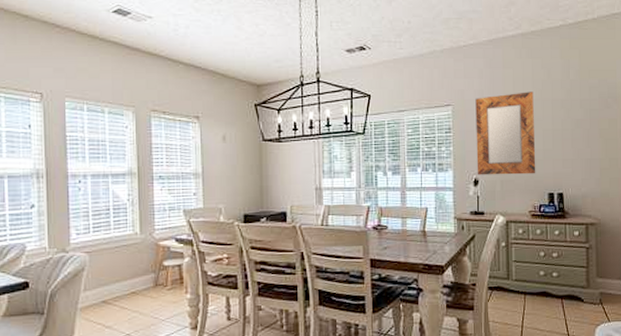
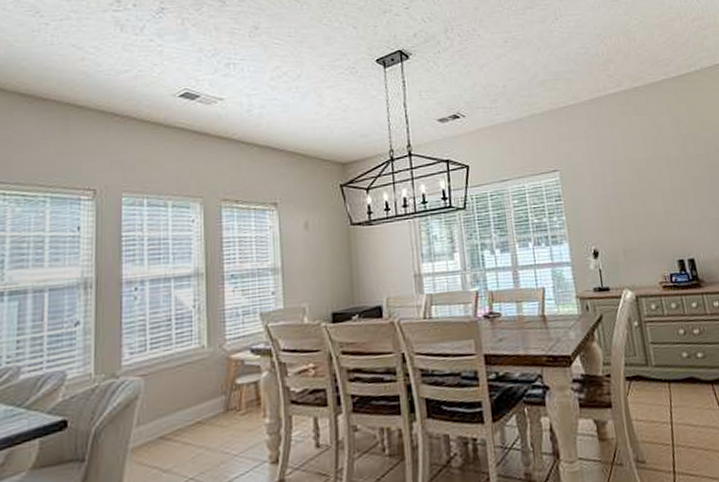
home mirror: present [475,92,536,175] -> none [583,150,661,246]

